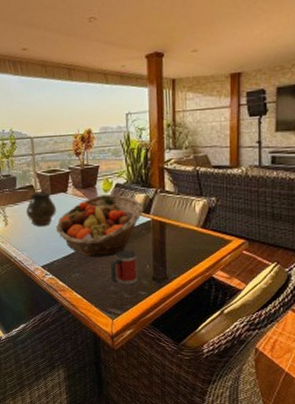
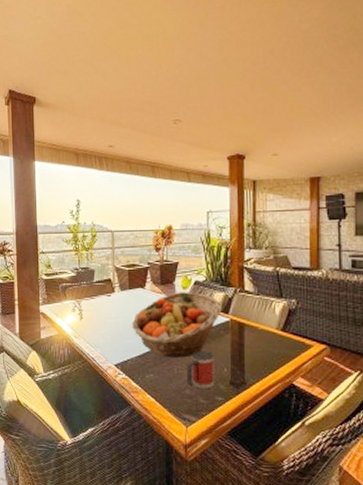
vase: present [26,191,56,226] -> none [103,286,133,322]

